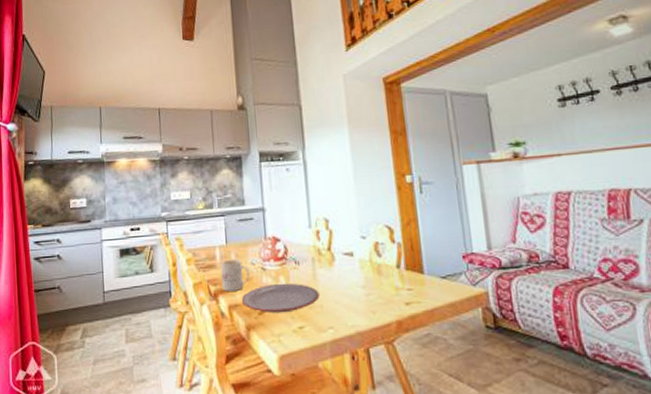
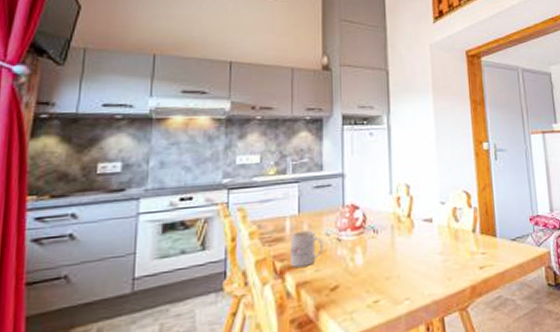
plate: present [241,283,320,314] -> none [311,253,397,289]

